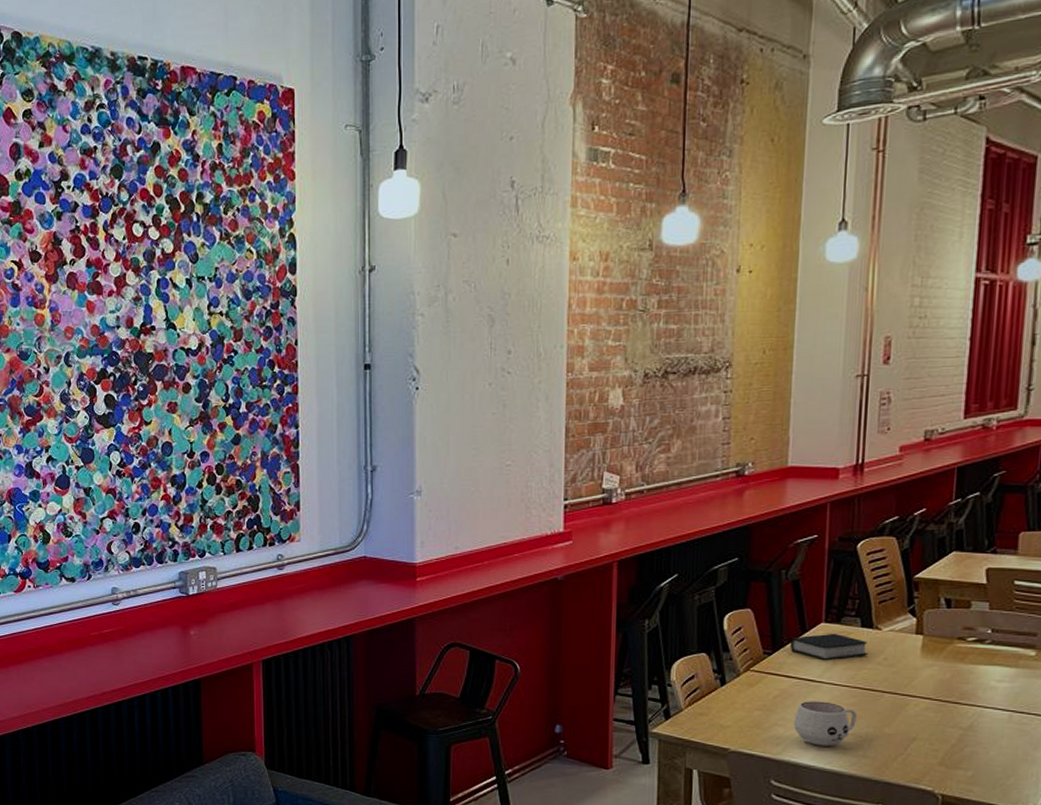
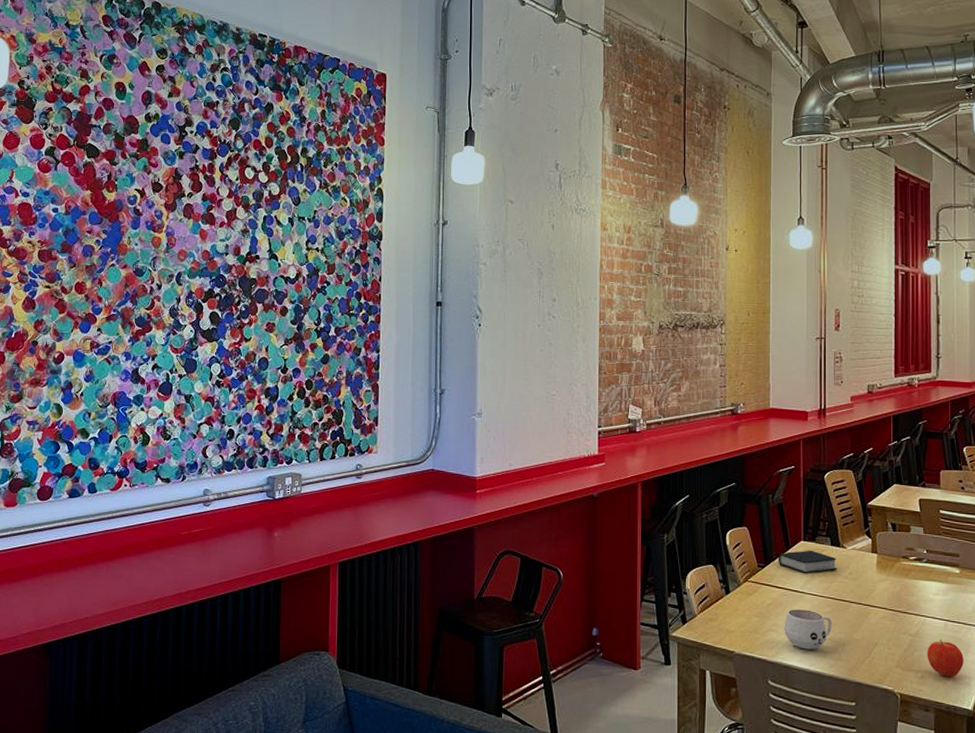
apple: none [981,733,1032,777] -> present [927,640,964,678]

